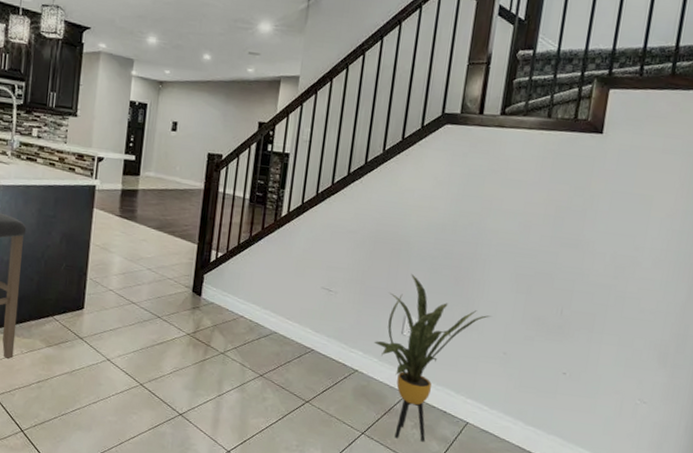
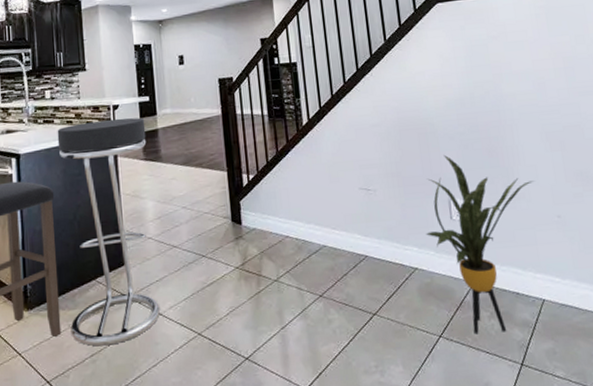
bar stool: none [22,167,127,377] -> present [57,117,161,347]

